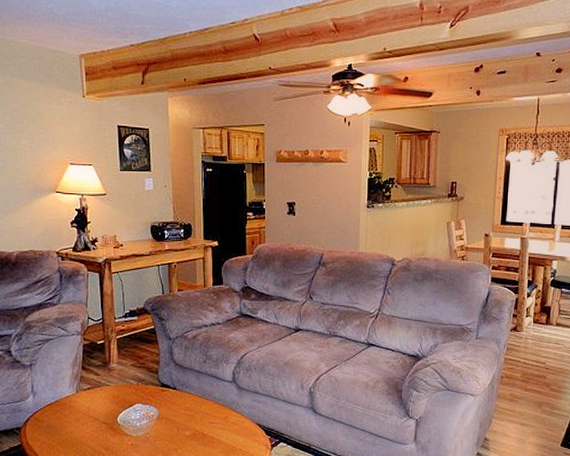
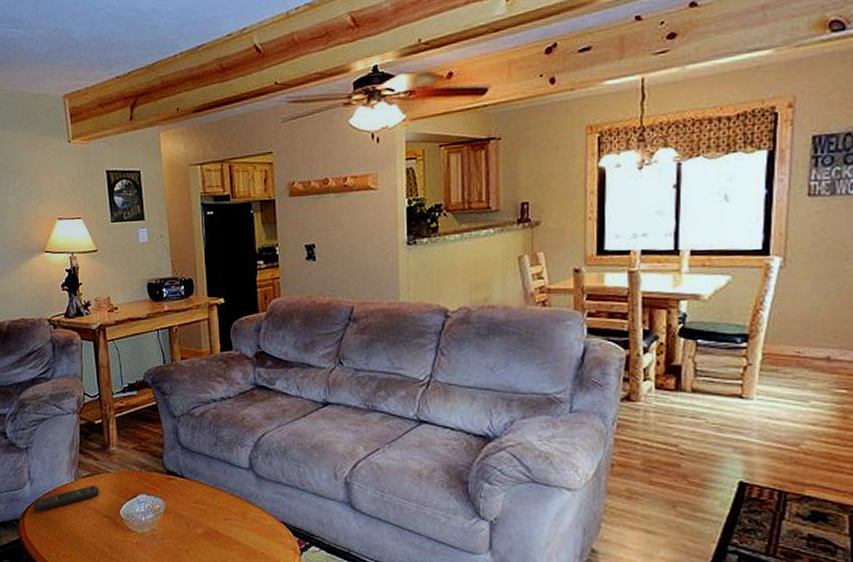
remote control: none [35,397,100,421] -> present [33,486,100,512]

